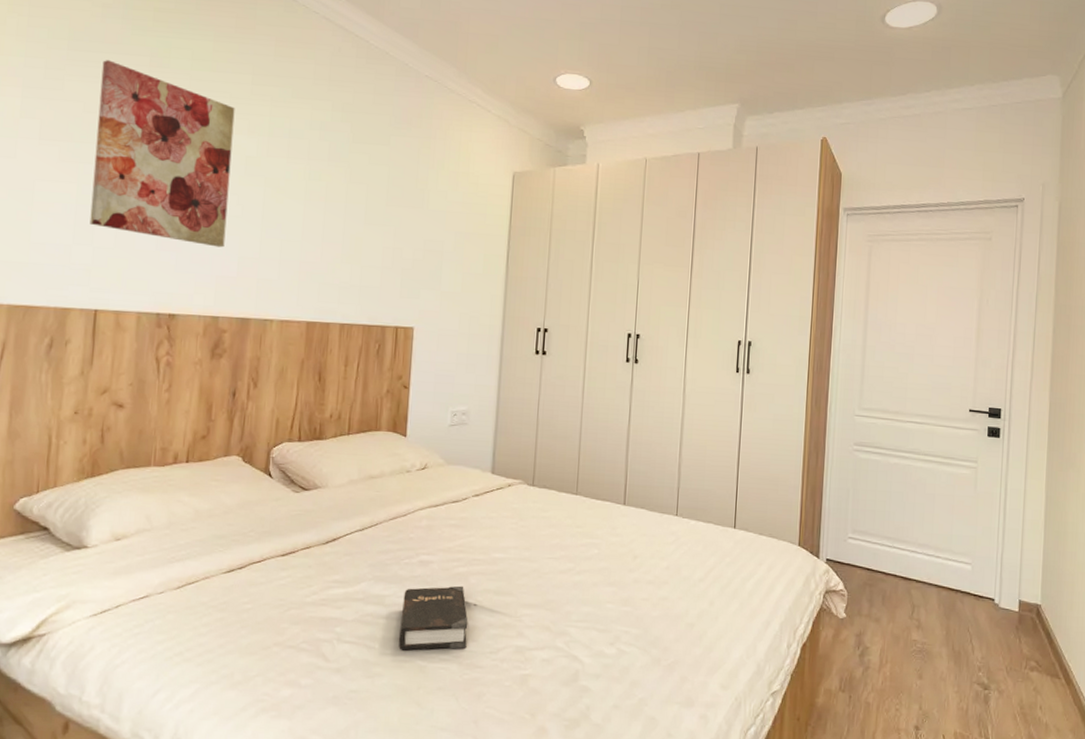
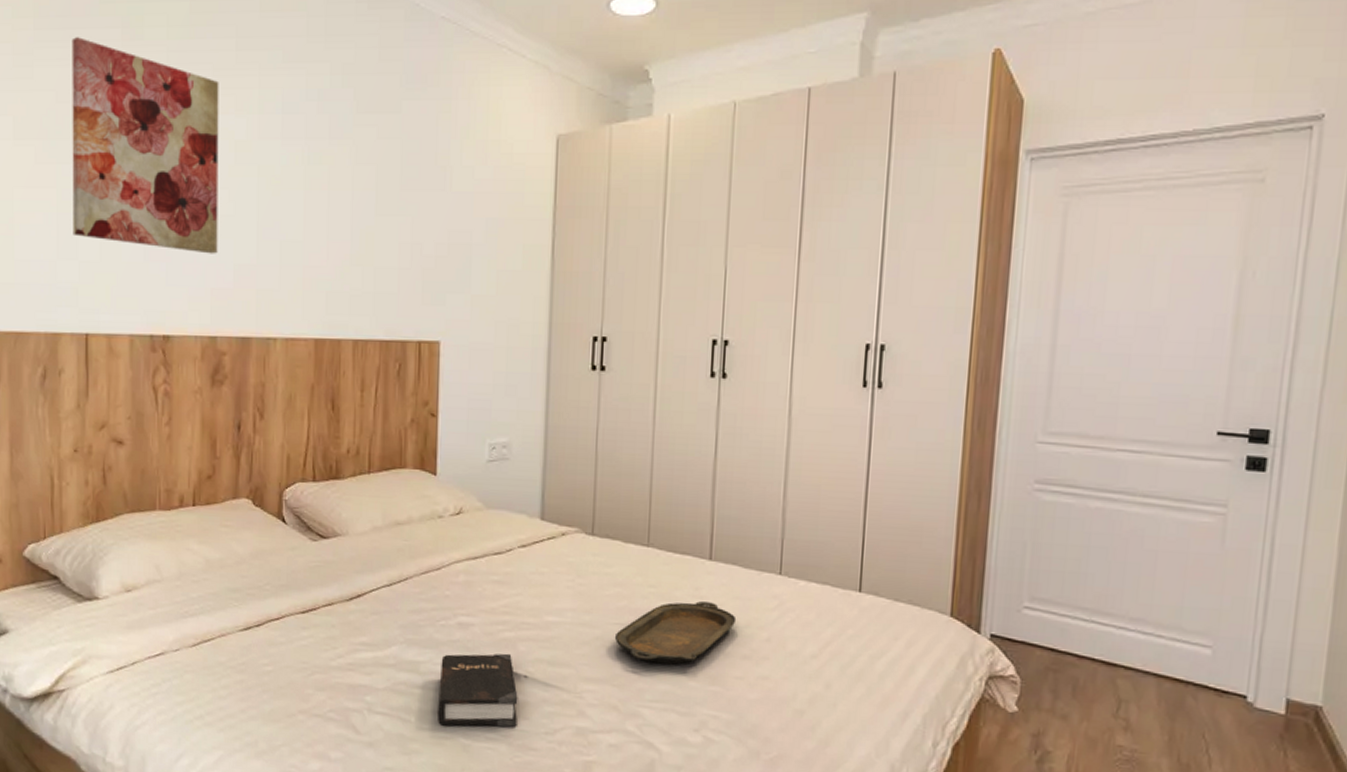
serving tray: none [548,538,644,591] -> present [614,601,737,665]

